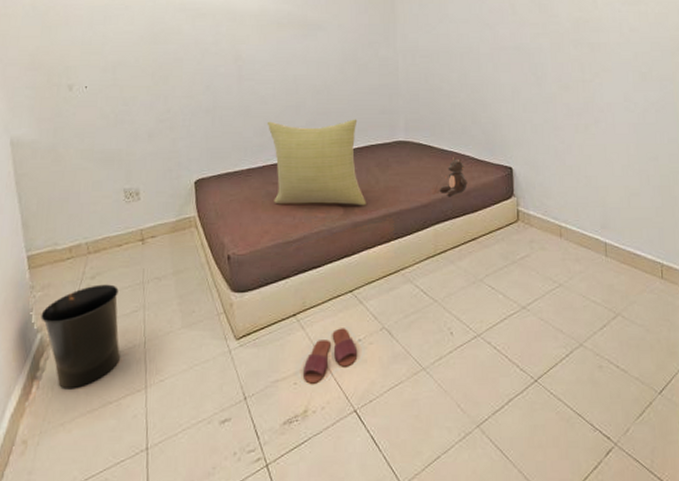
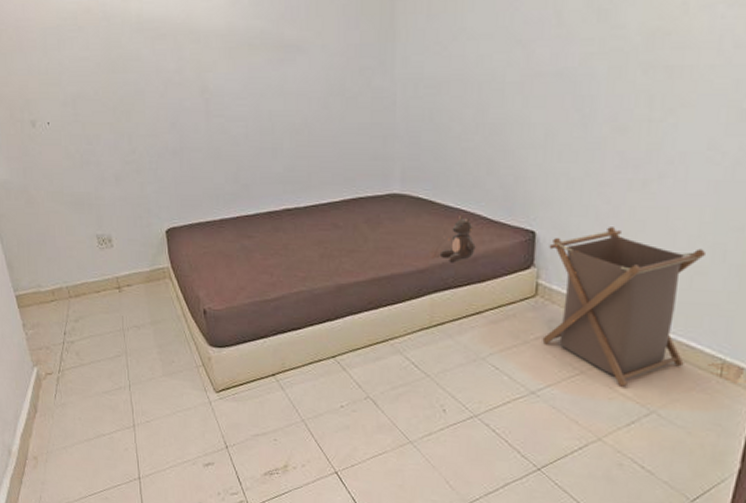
waste bin: present [41,284,120,390] -> none [34,327,108,419]
pillow: present [266,119,366,206] -> none [239,165,352,267]
slippers: present [304,328,358,384] -> none [284,392,340,443]
laundry basket: none [523,161,635,294] -> present [542,227,705,387]

